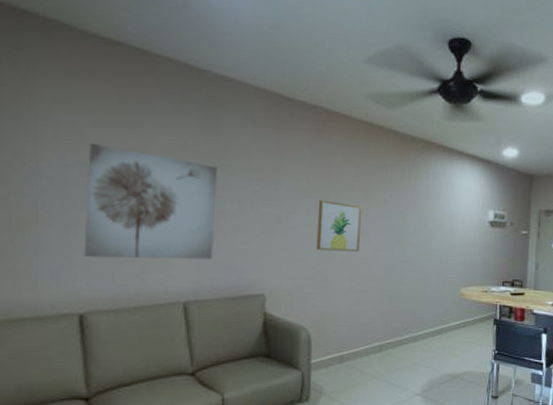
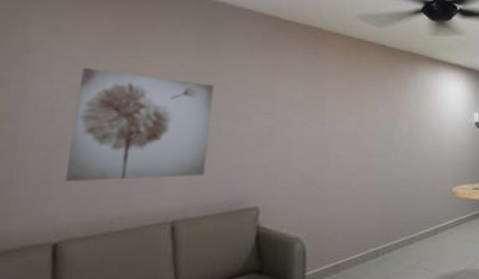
wall art: present [316,199,361,252] -> none [311,111,355,159]

